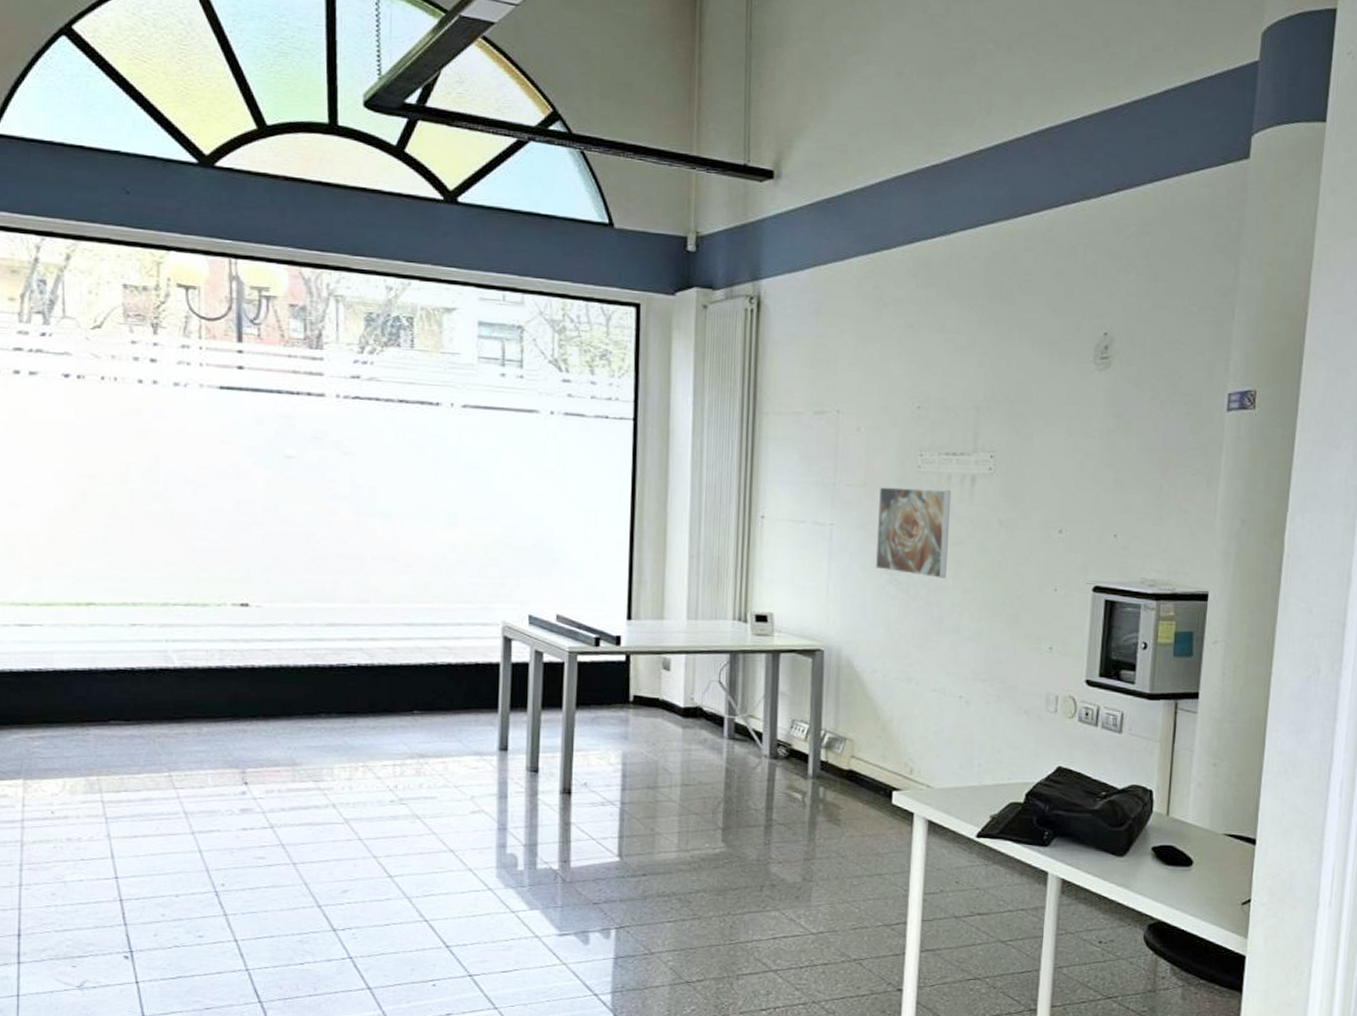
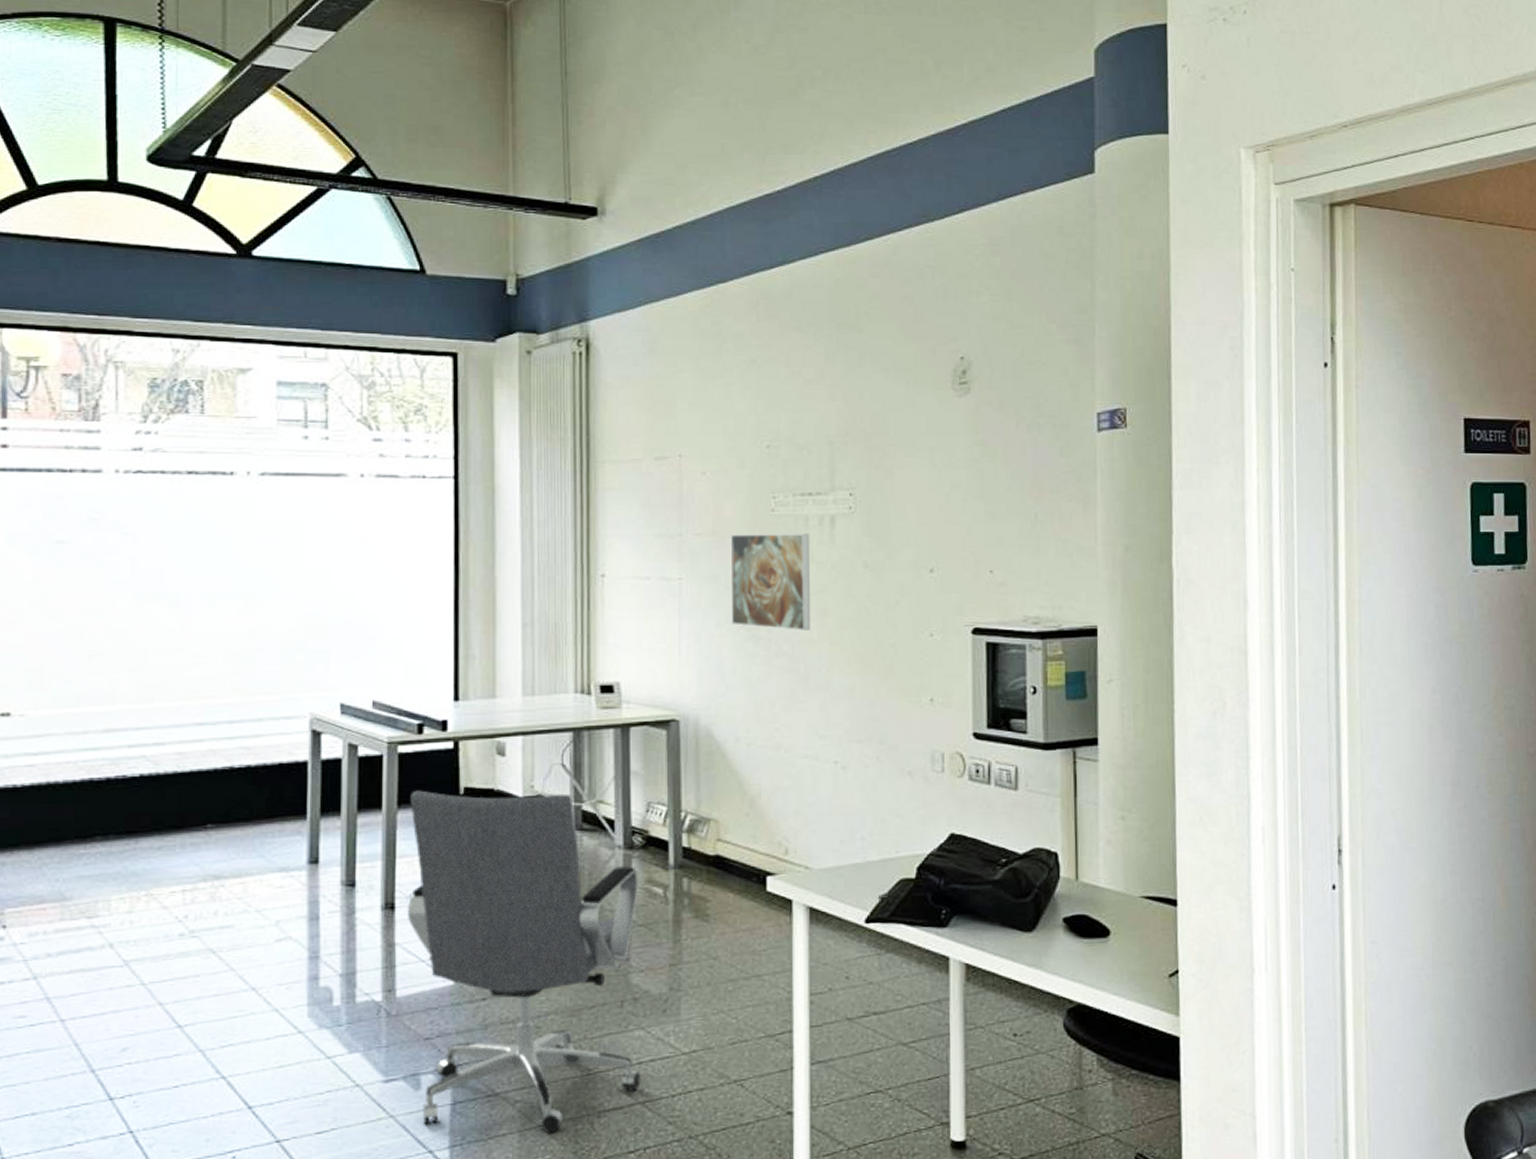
office chair: none [581,695,781,989] -> present [406,790,641,1134]

